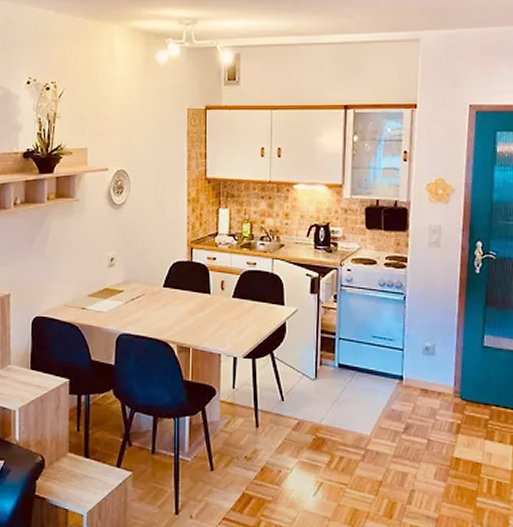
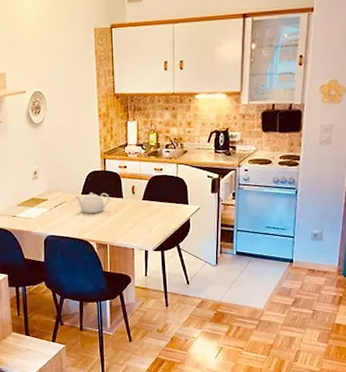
teapot: none [156,285,196,311] -> present [76,192,110,214]

